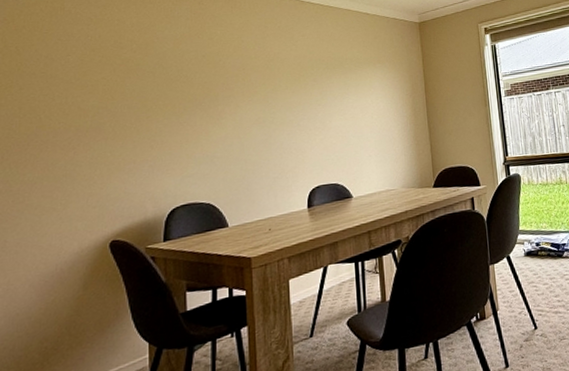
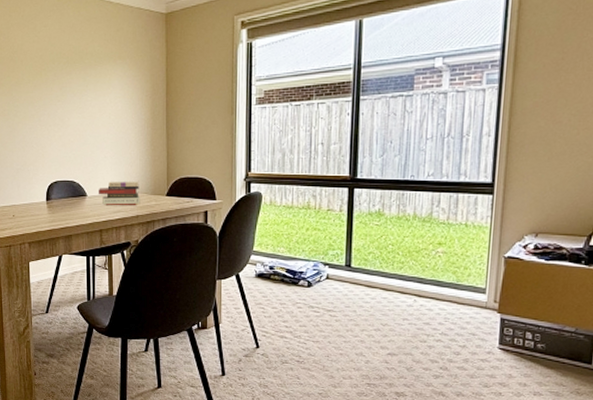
books: none [365,175,409,206] -> present [99,180,141,206]

